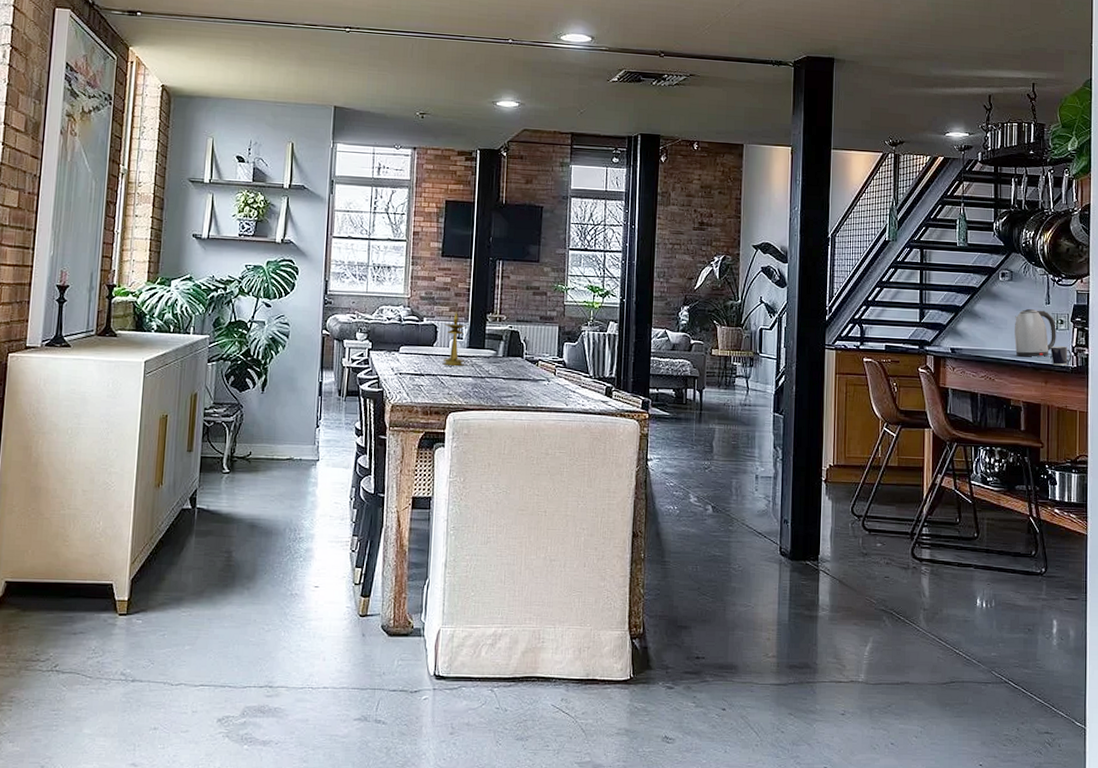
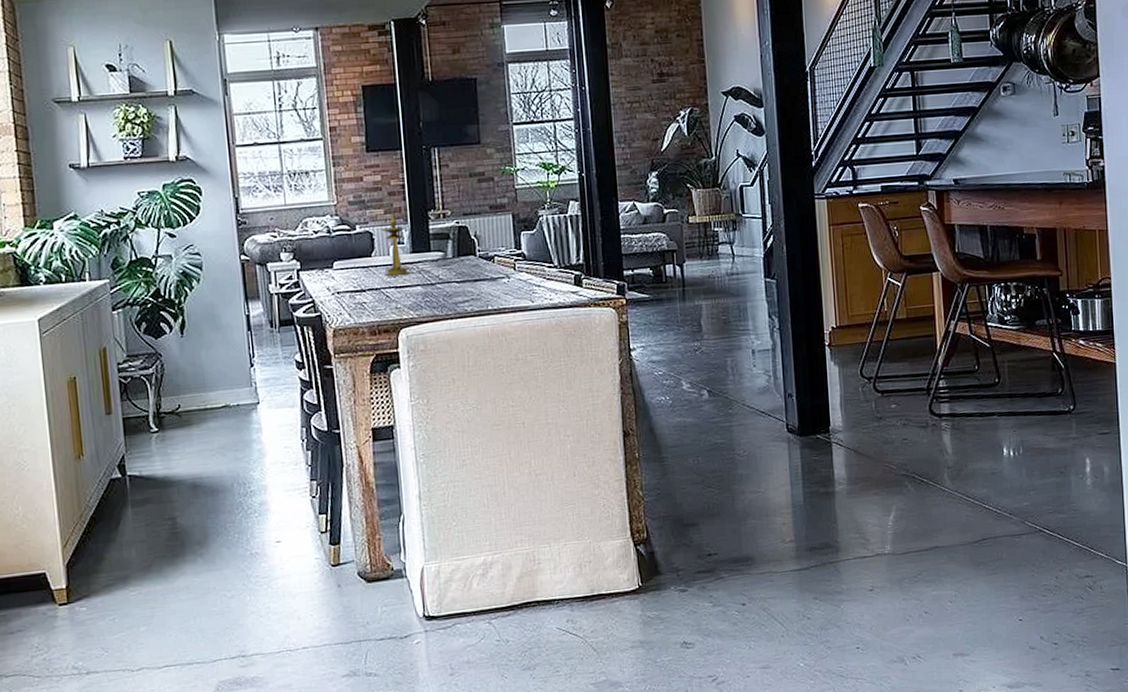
kettle: present [1014,309,1056,358] -> none [1021,123,1068,179]
mug: present [1050,346,1072,366] -> none [1063,160,1087,183]

